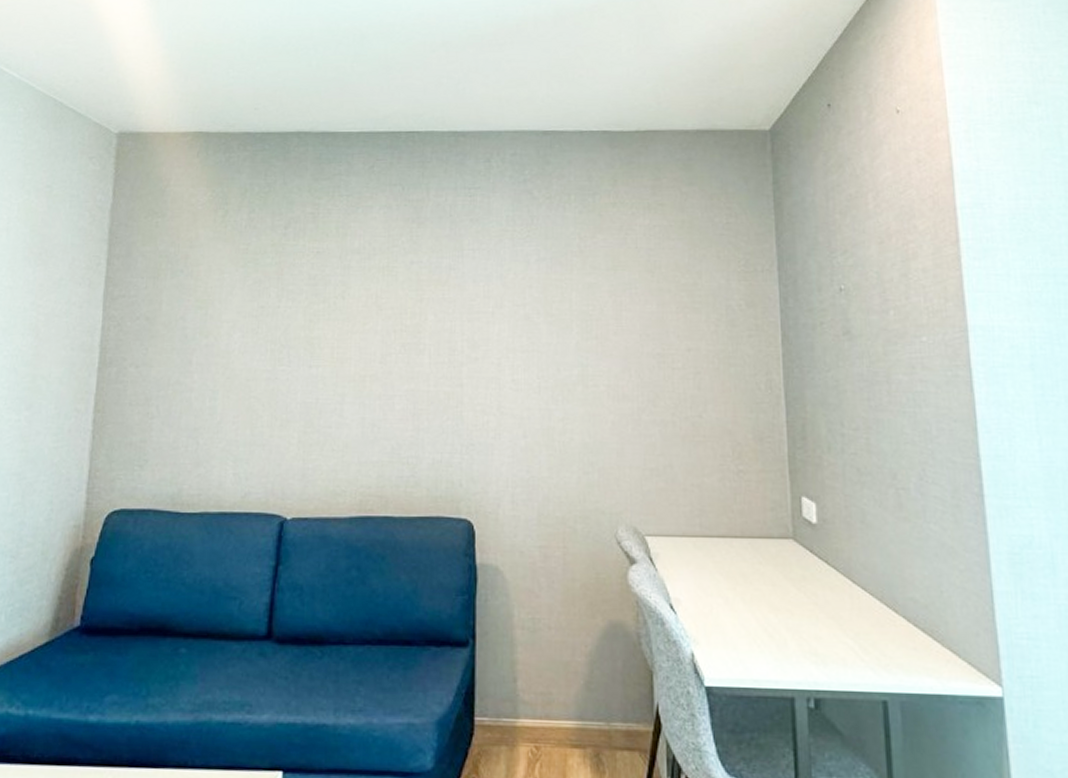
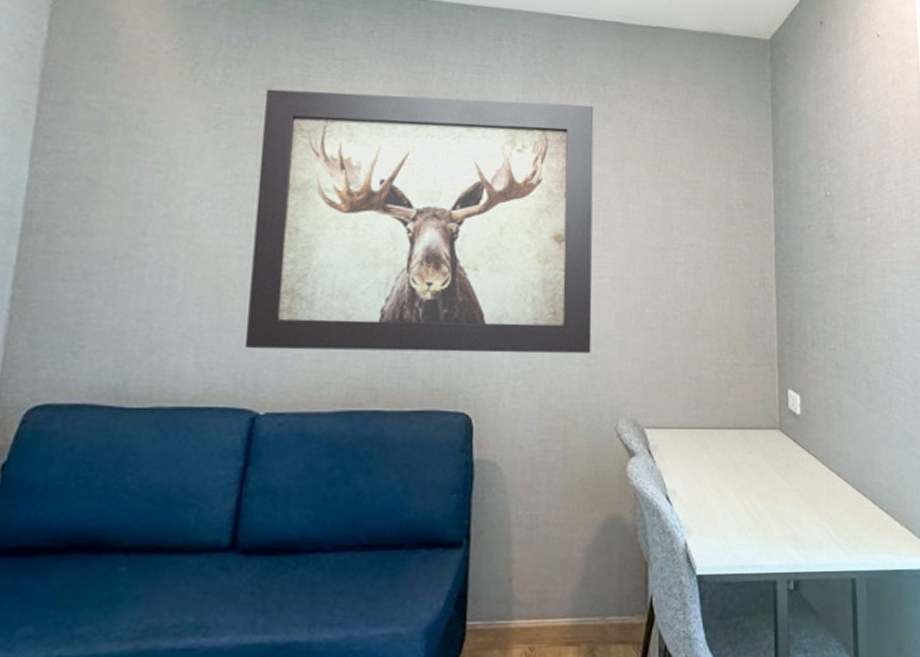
wall art: none [273,216,588,462] -> present [244,88,594,354]

